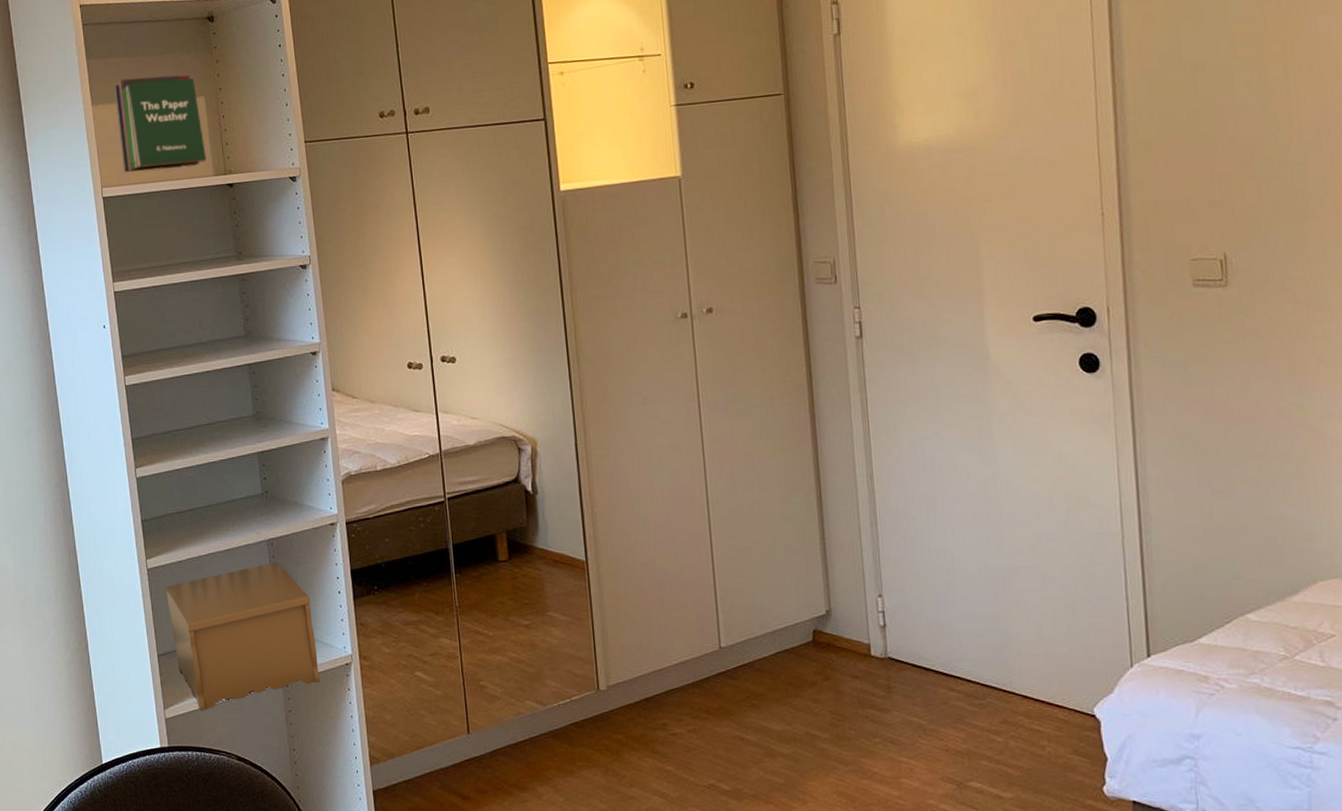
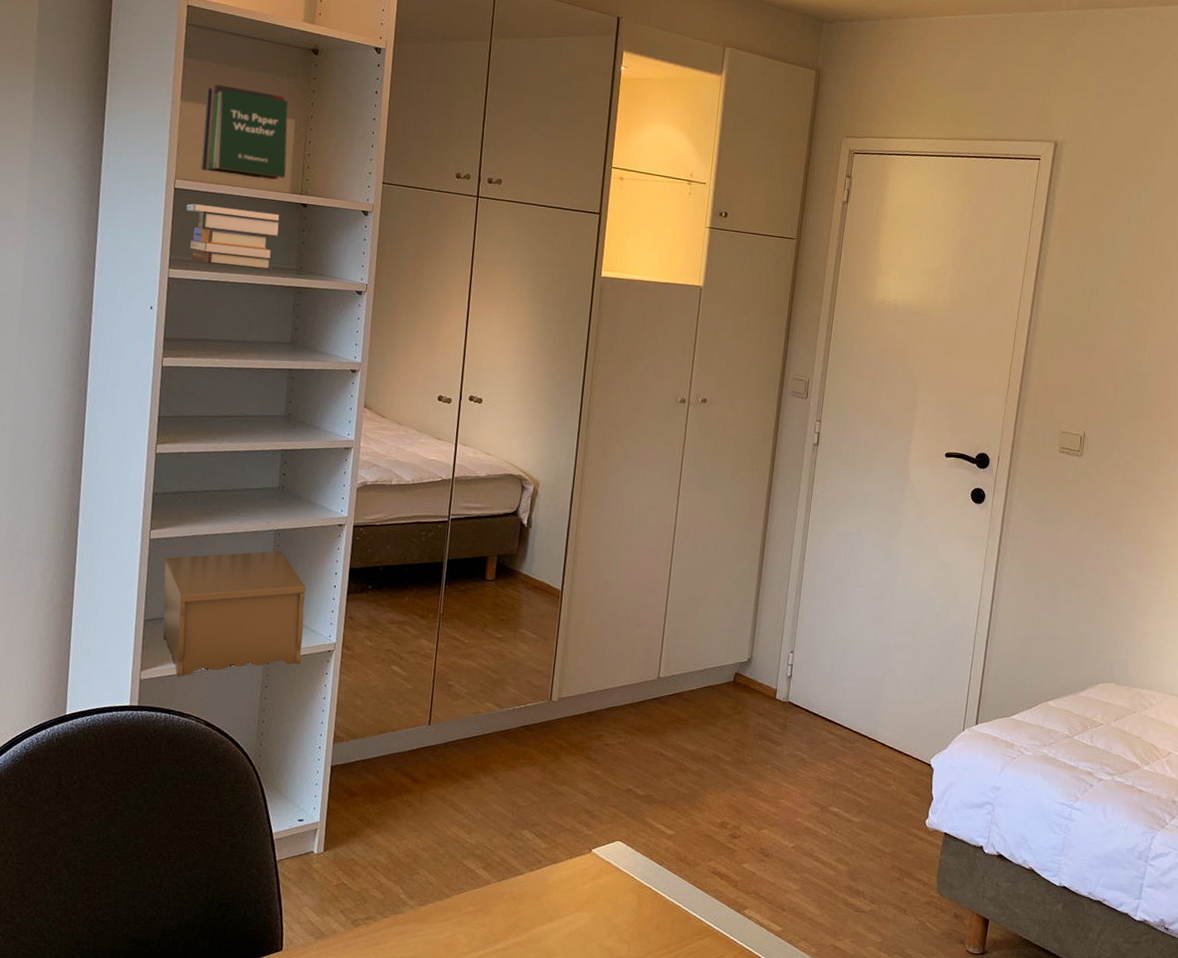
books: none [117,200,213,269] -> present [186,203,280,270]

